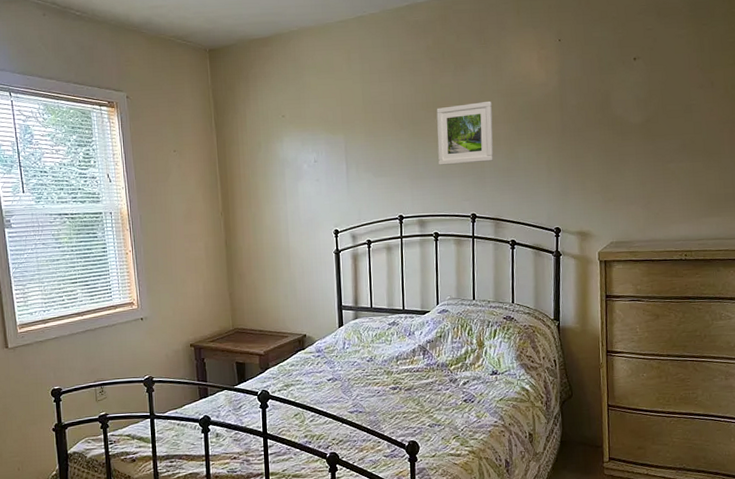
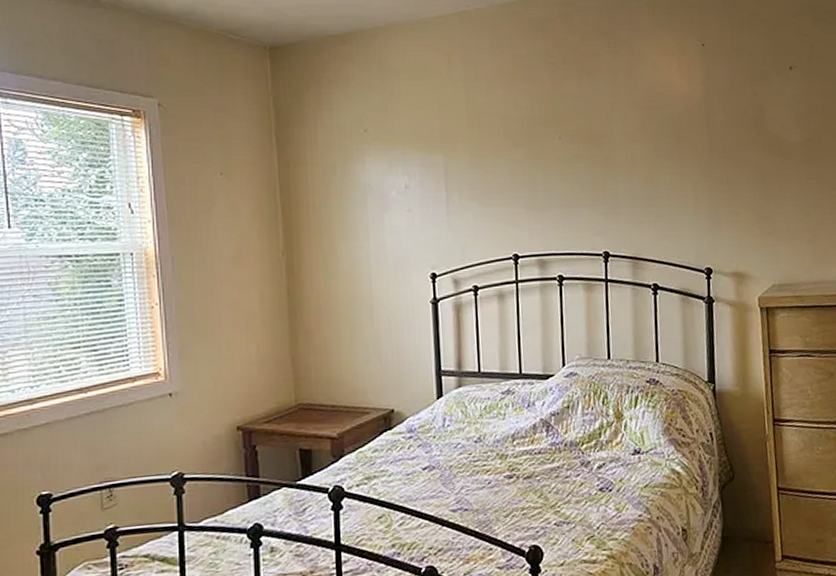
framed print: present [436,102,494,165] -> none [558,116,629,192]

